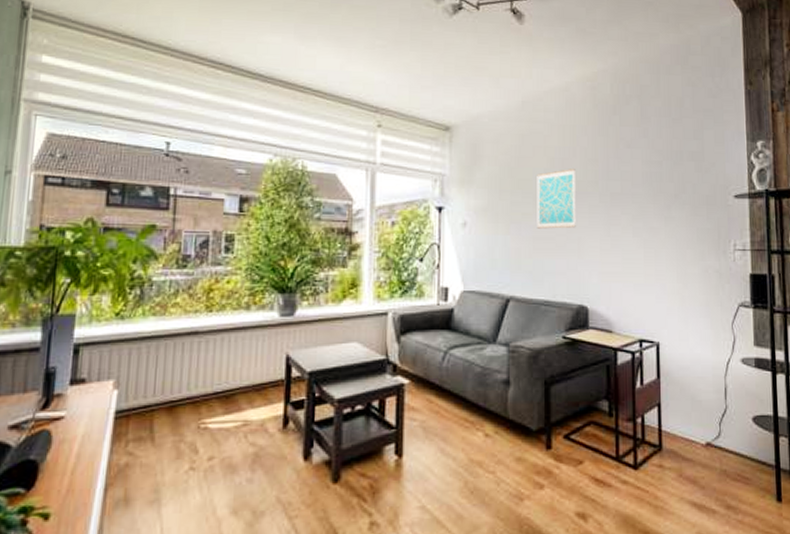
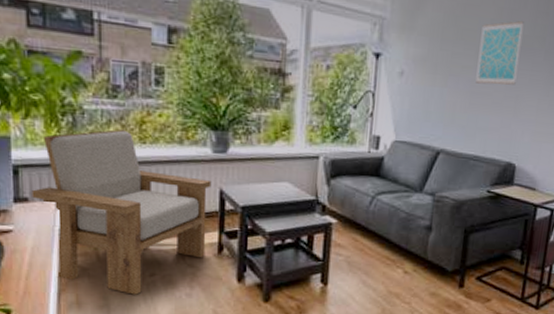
armchair: none [89,298,278,485] -> present [31,129,212,295]

